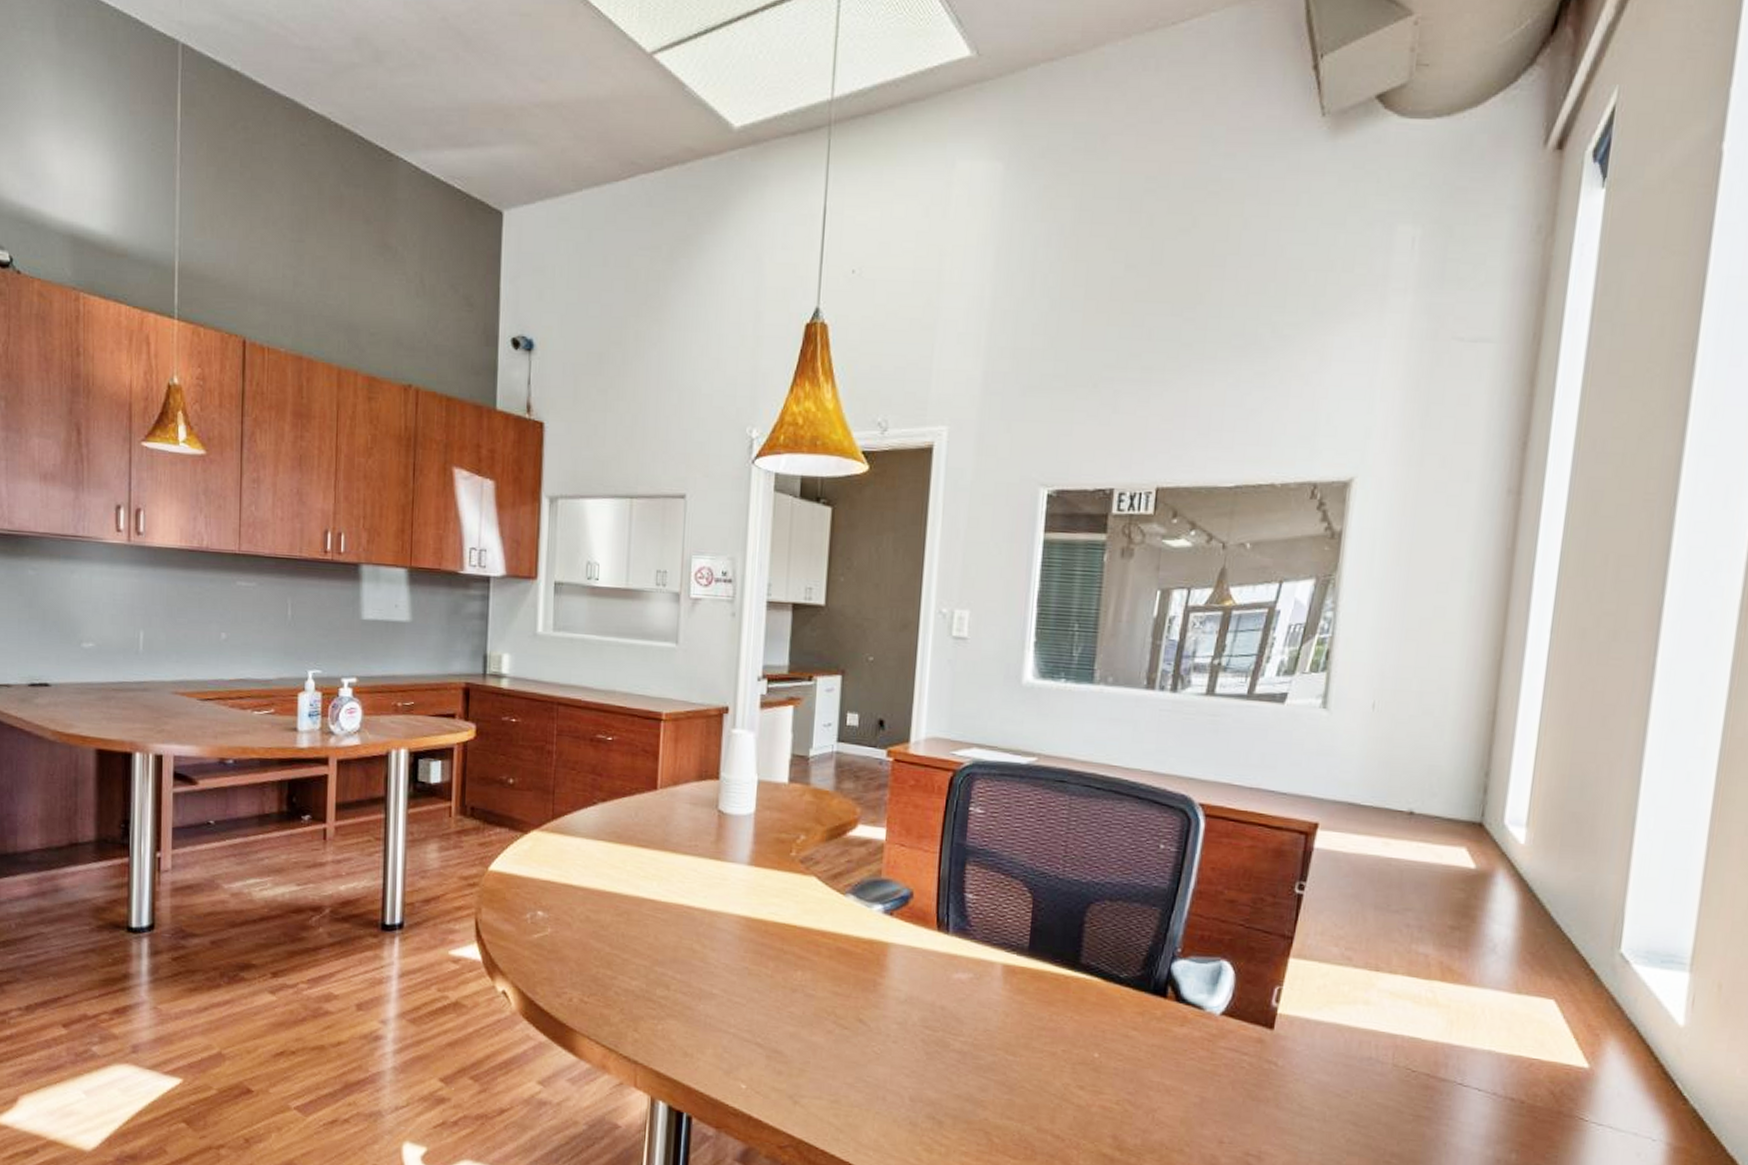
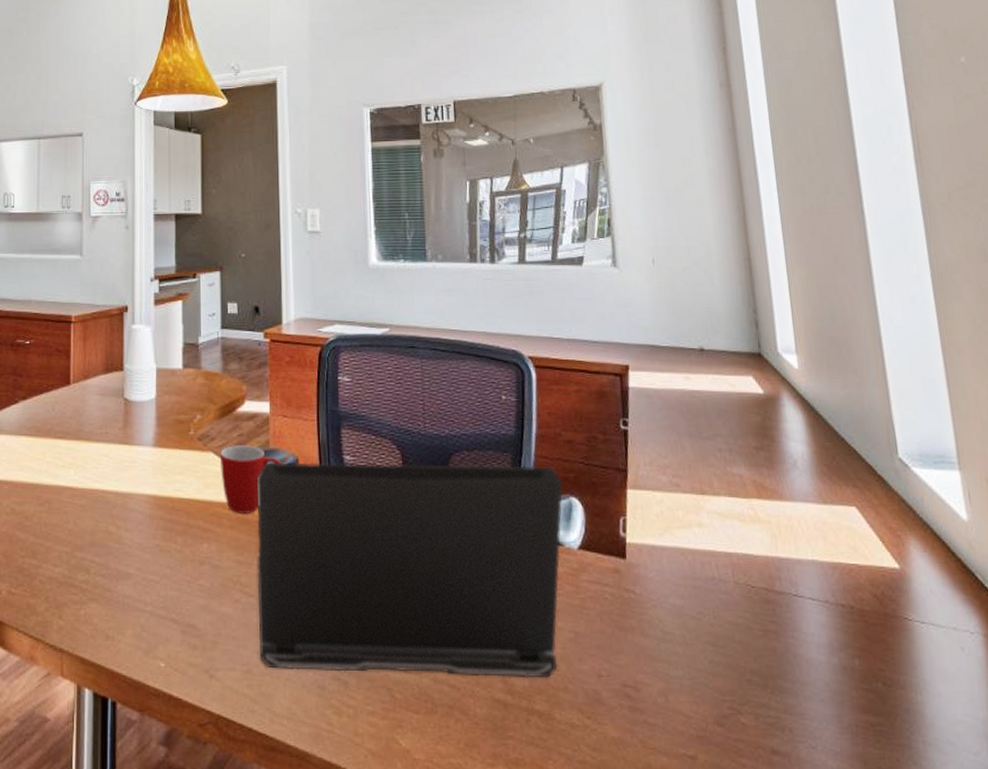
mug: none [822,871,893,946] -> present [219,445,281,515]
laptop computer: none [849,893,1216,1138] -> present [256,462,563,678]

